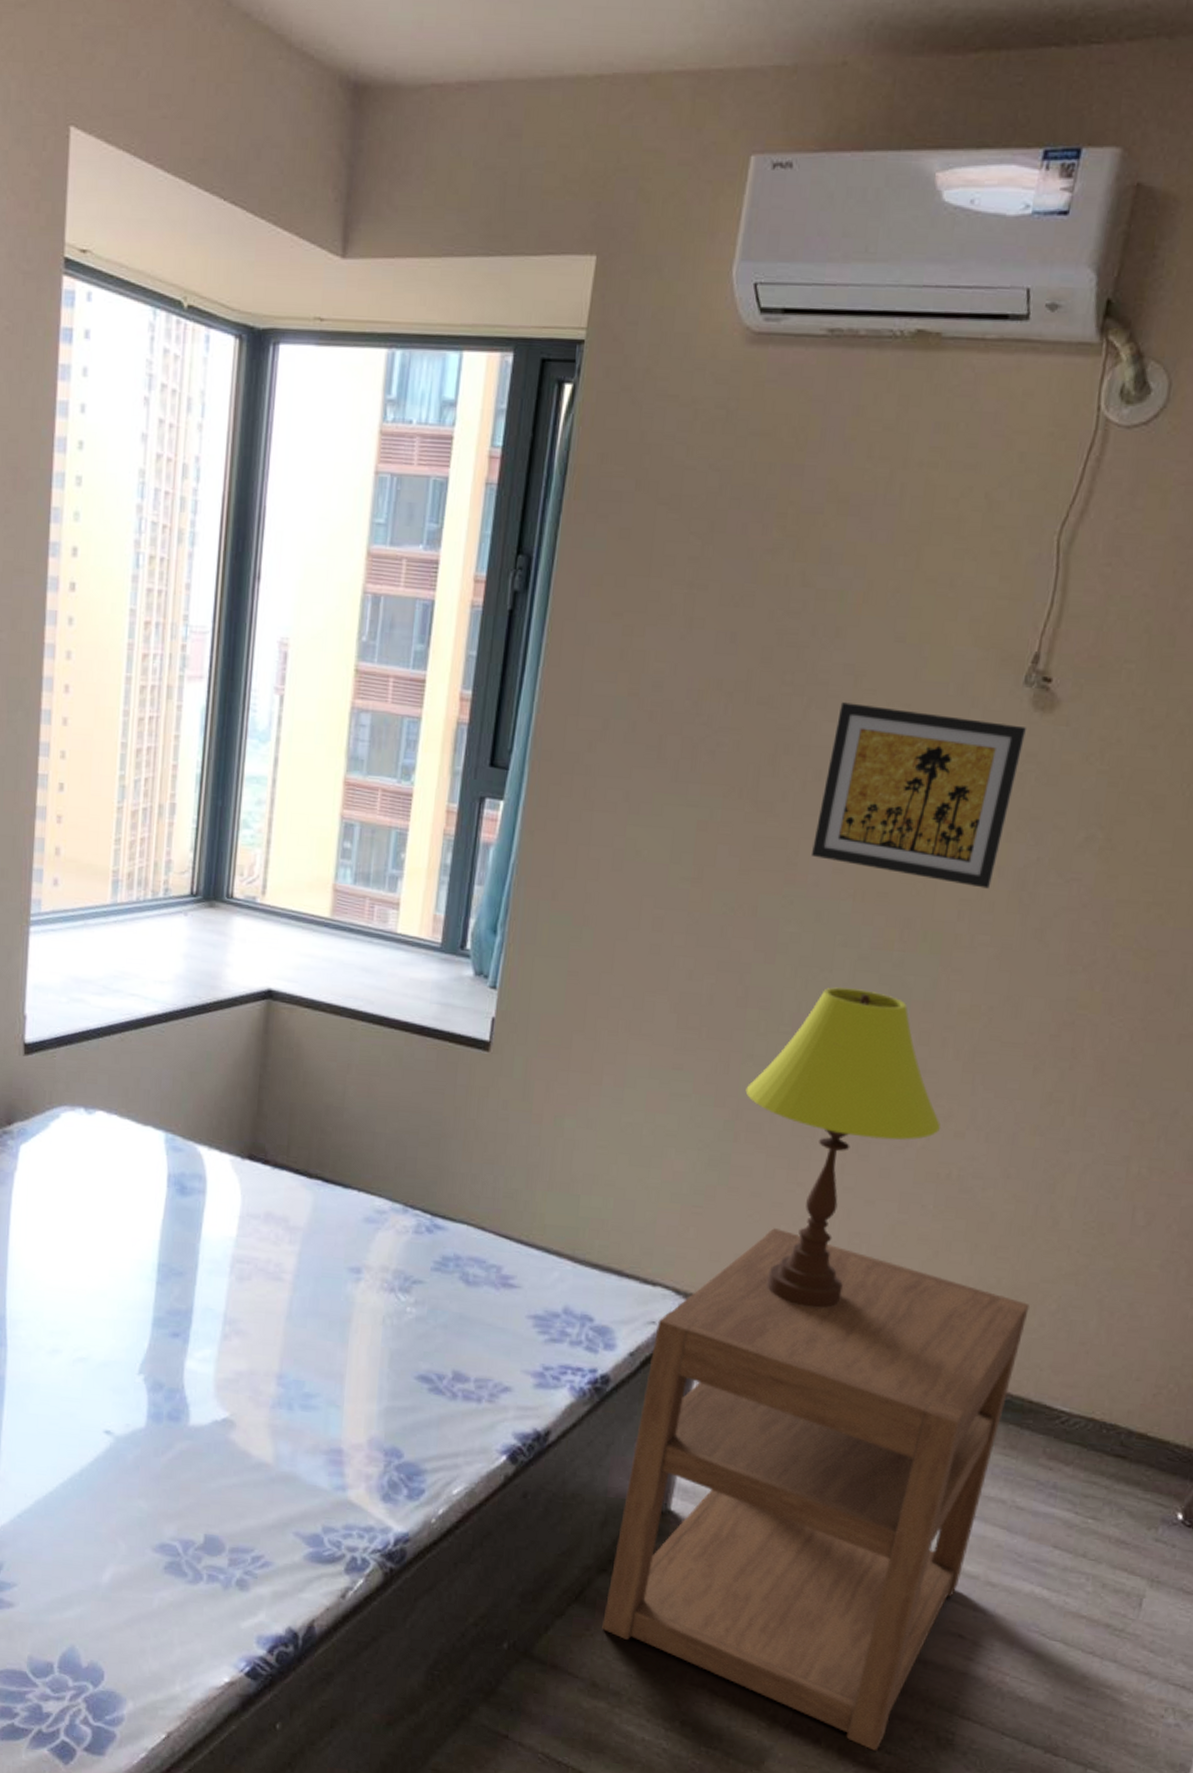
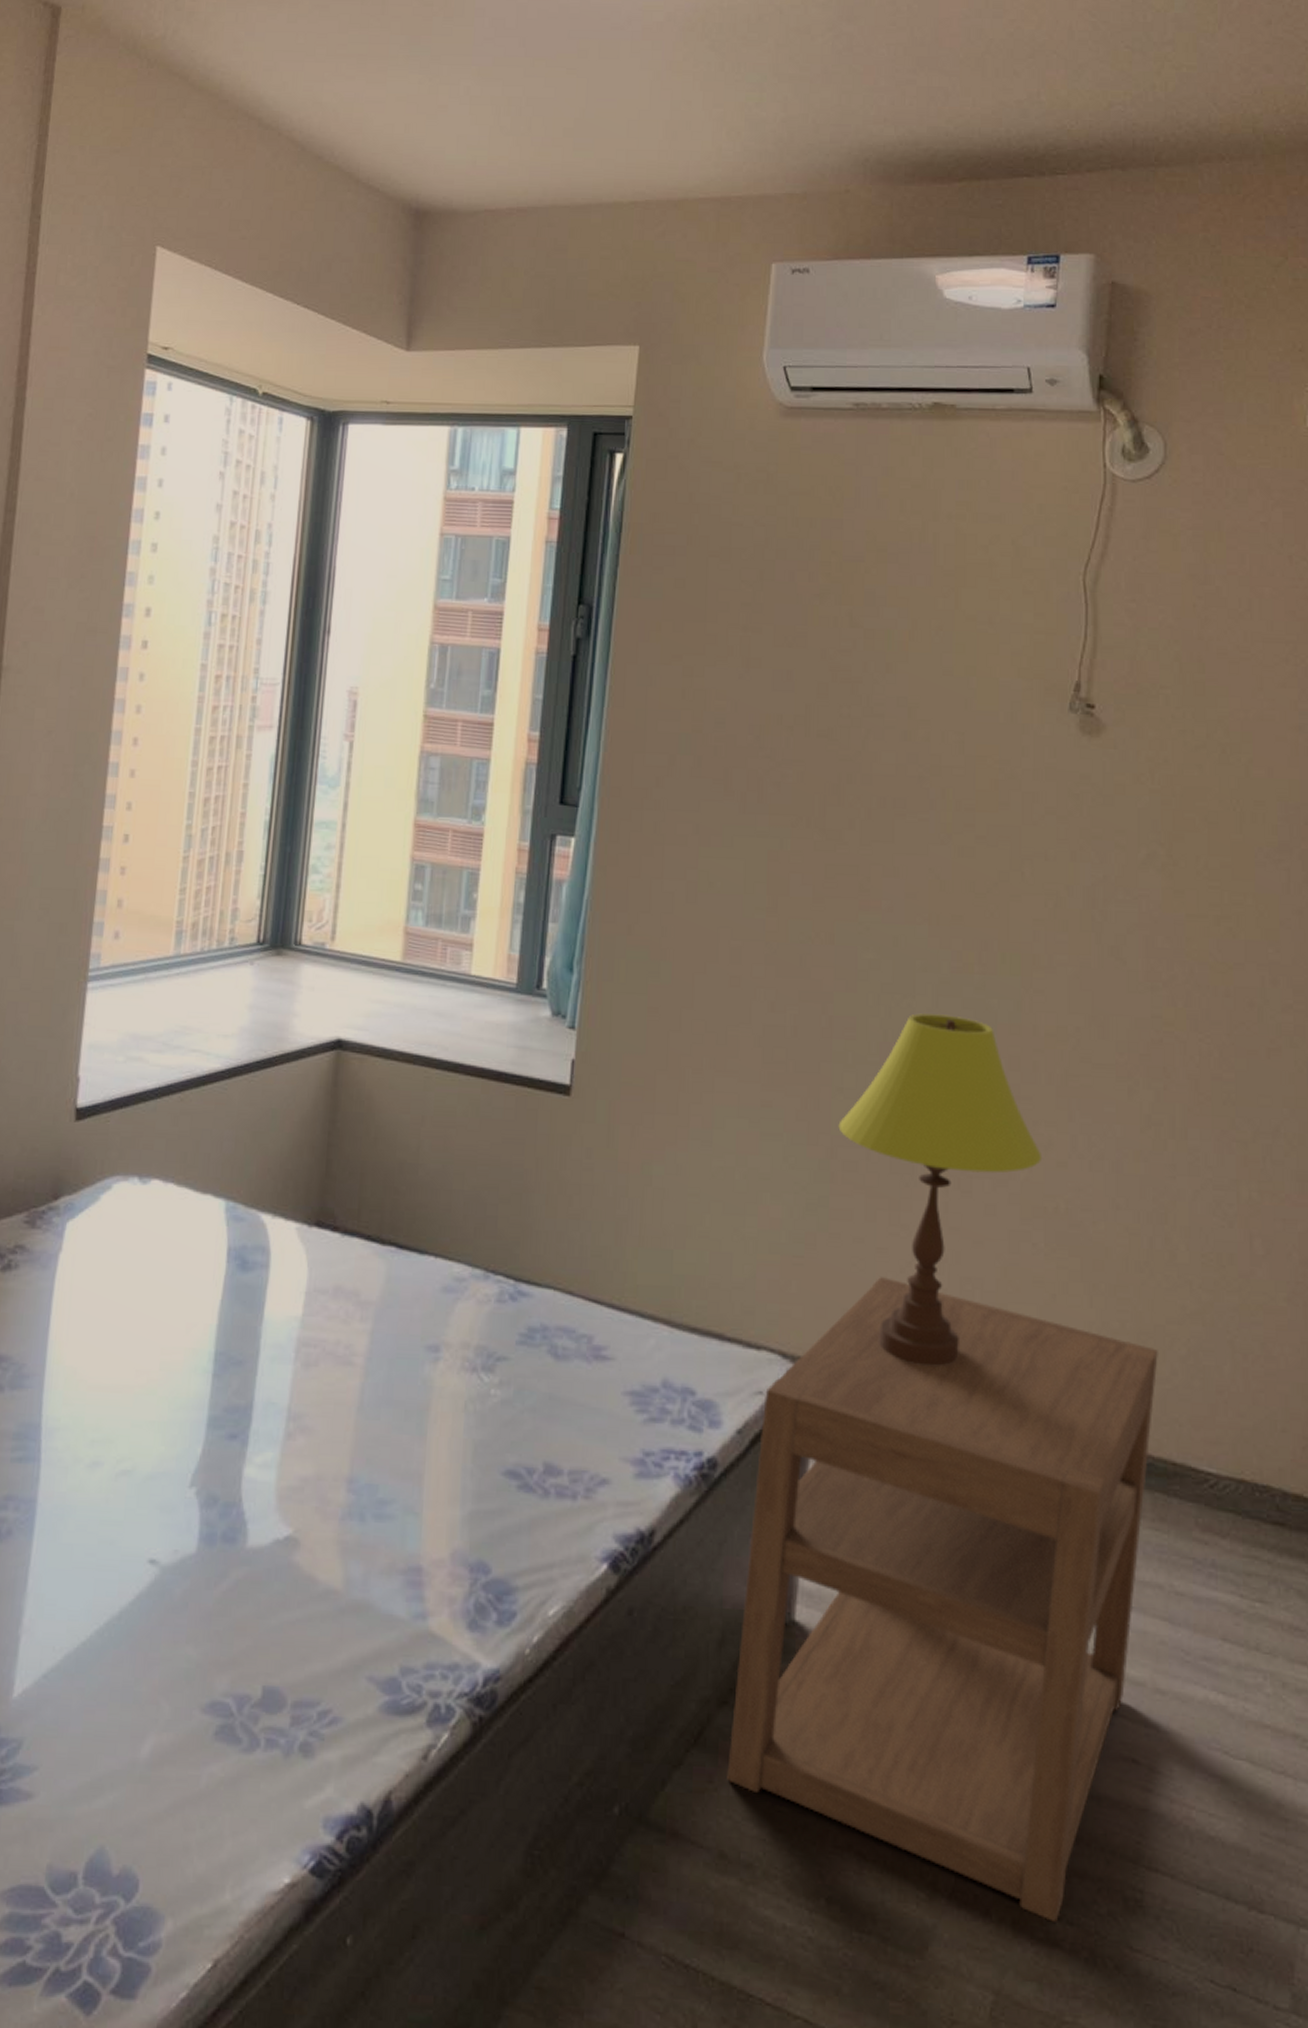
wall art: present [812,702,1026,889] -> none [884,733,1076,908]

